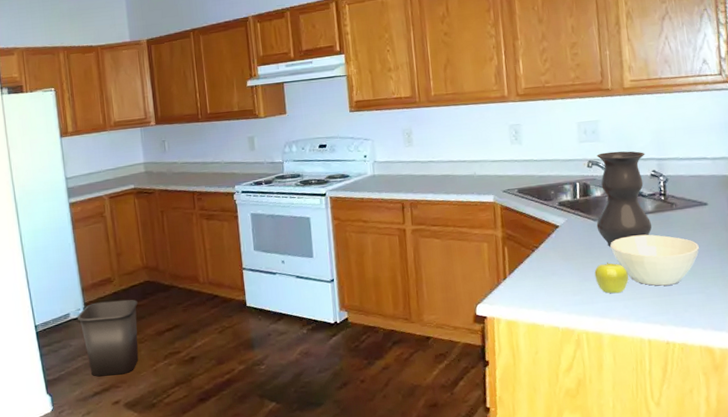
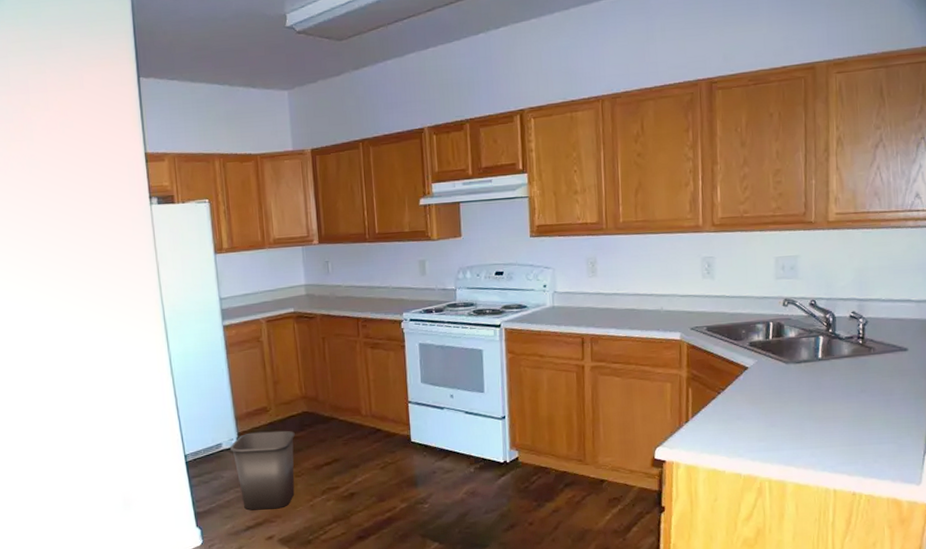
fruit: present [594,262,629,294] -> none [782,407,818,441]
vase: present [596,151,652,247] -> none [788,289,847,392]
bowl: present [610,234,699,286] -> none [801,379,895,435]

